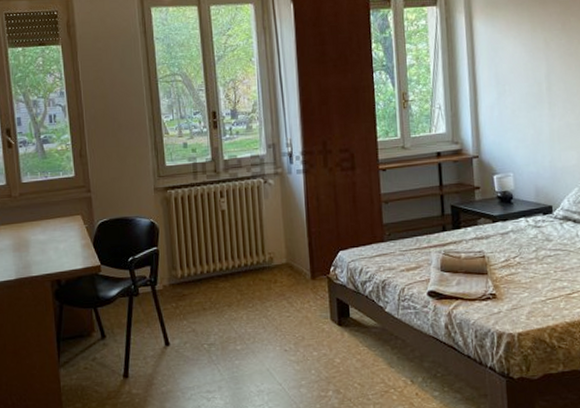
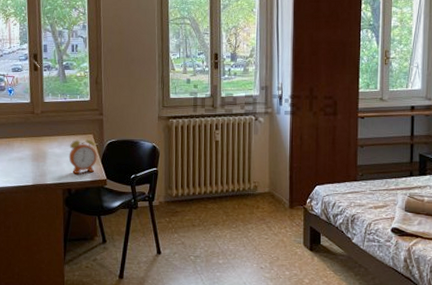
alarm clock: none [55,216,88,263] -> present [69,134,97,174]

